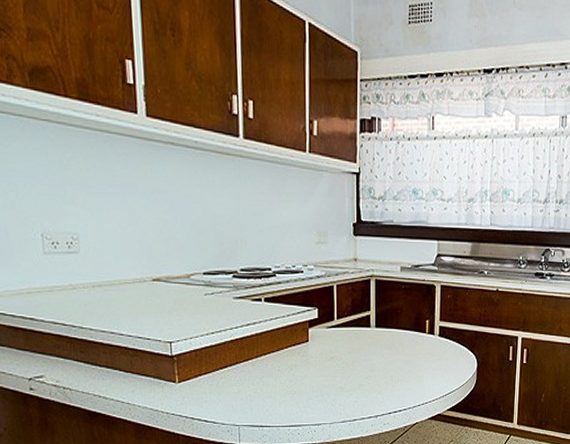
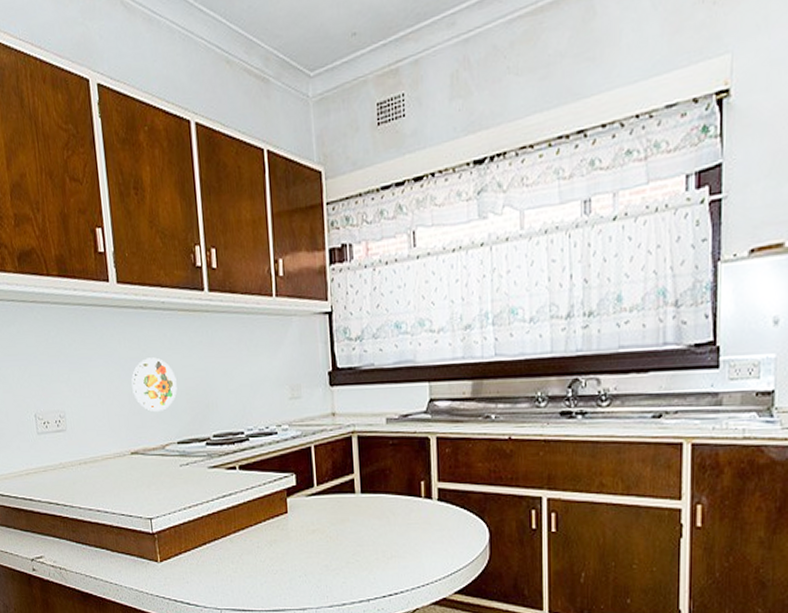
decorative plate: none [157,192,206,243] -> present [131,357,177,412]

